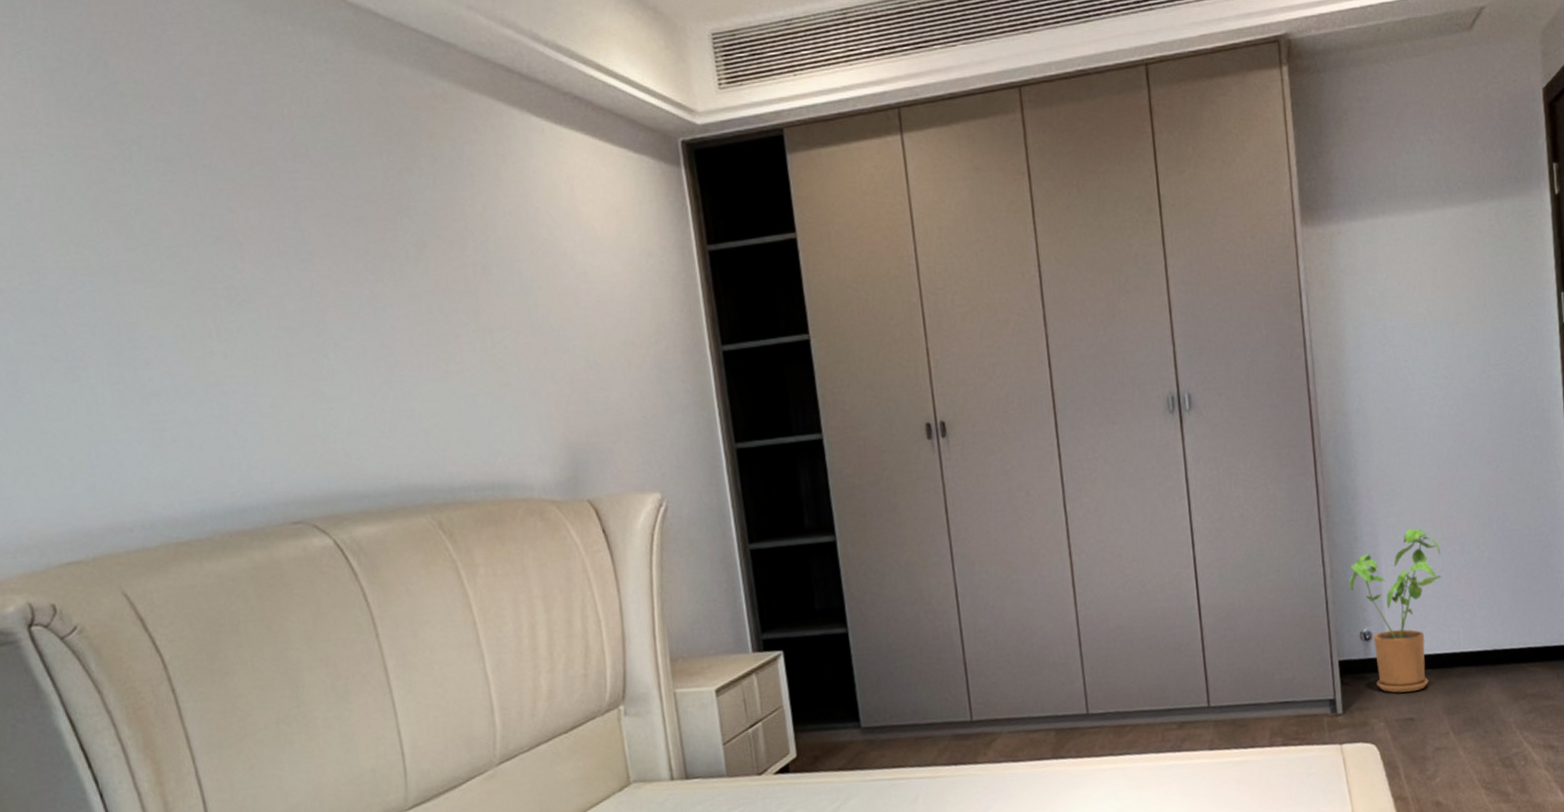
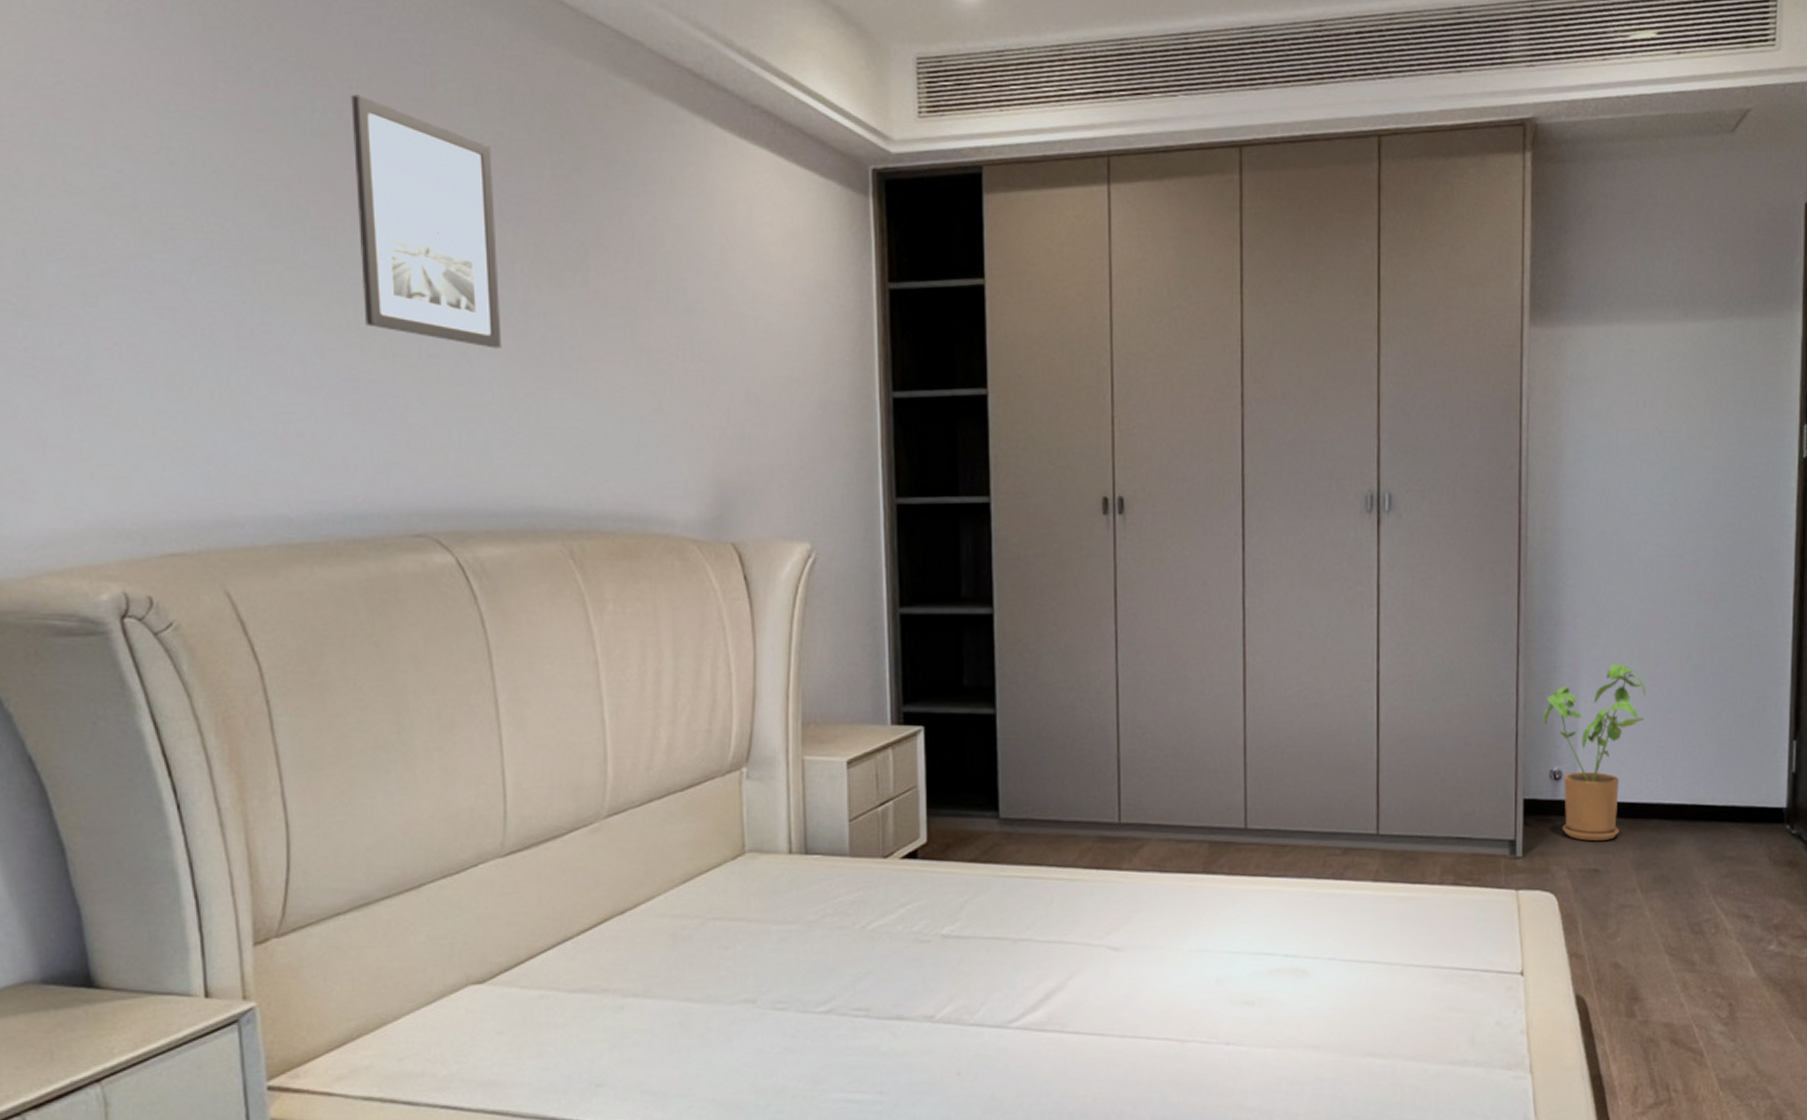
wall art: none [189,118,355,343] -> present [351,94,502,349]

